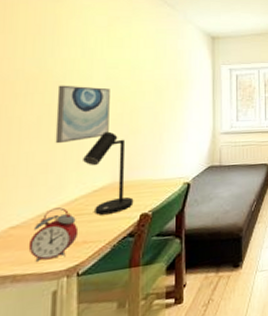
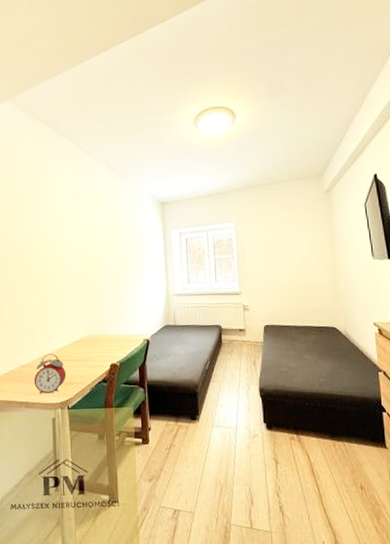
wall art: present [55,85,110,144] -> none [43,253,82,302]
desk lamp: present [82,131,134,215] -> none [64,292,105,362]

